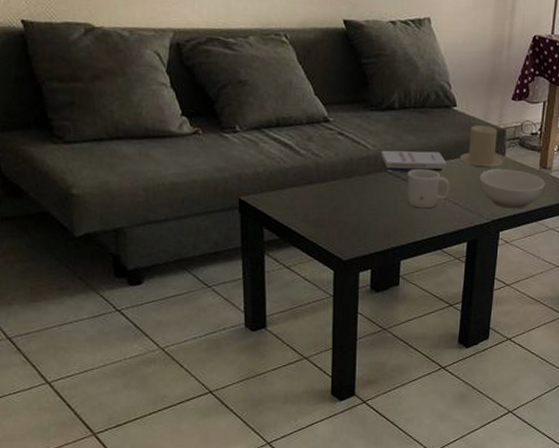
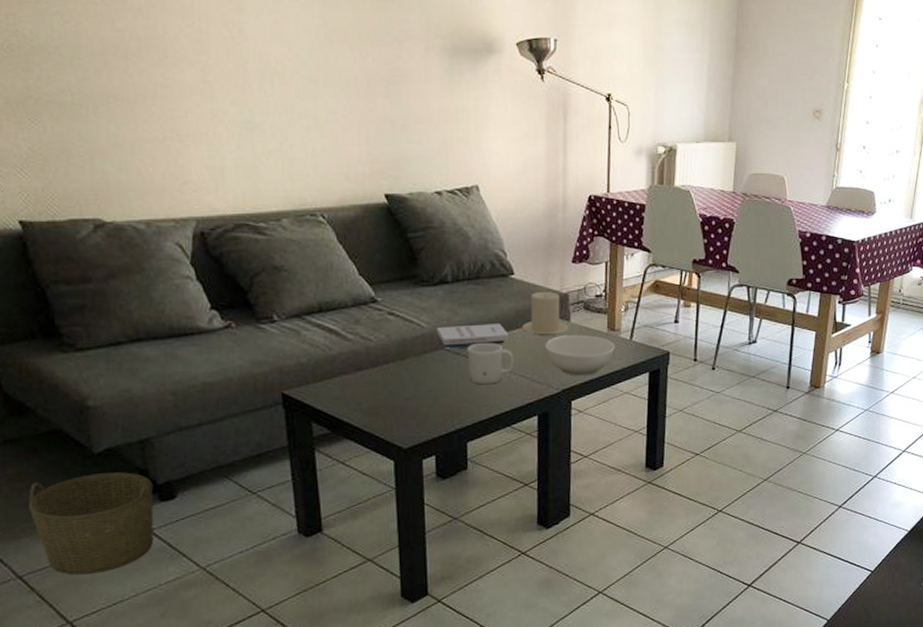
basket: none [18,254,124,343] -> present [28,472,154,575]

